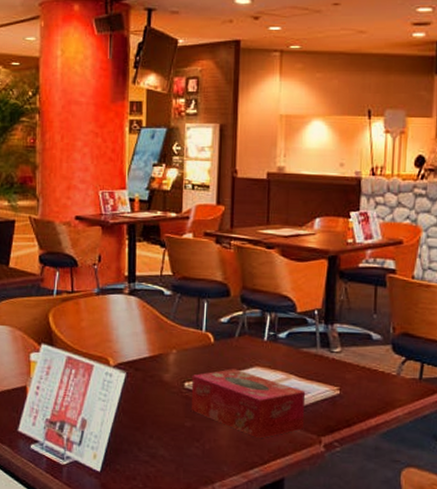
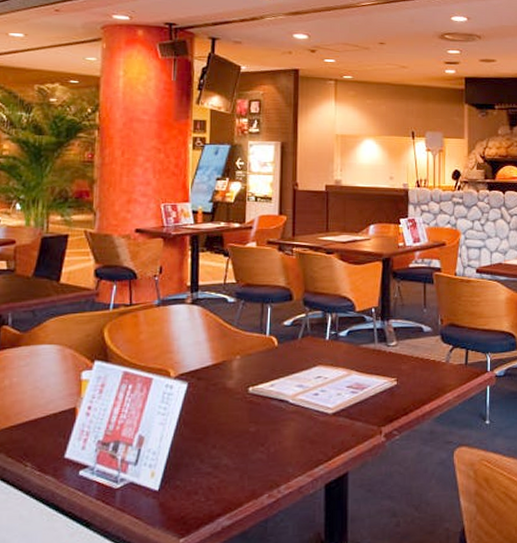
tissue box: present [191,369,306,439] -> none [255,369,366,436]

